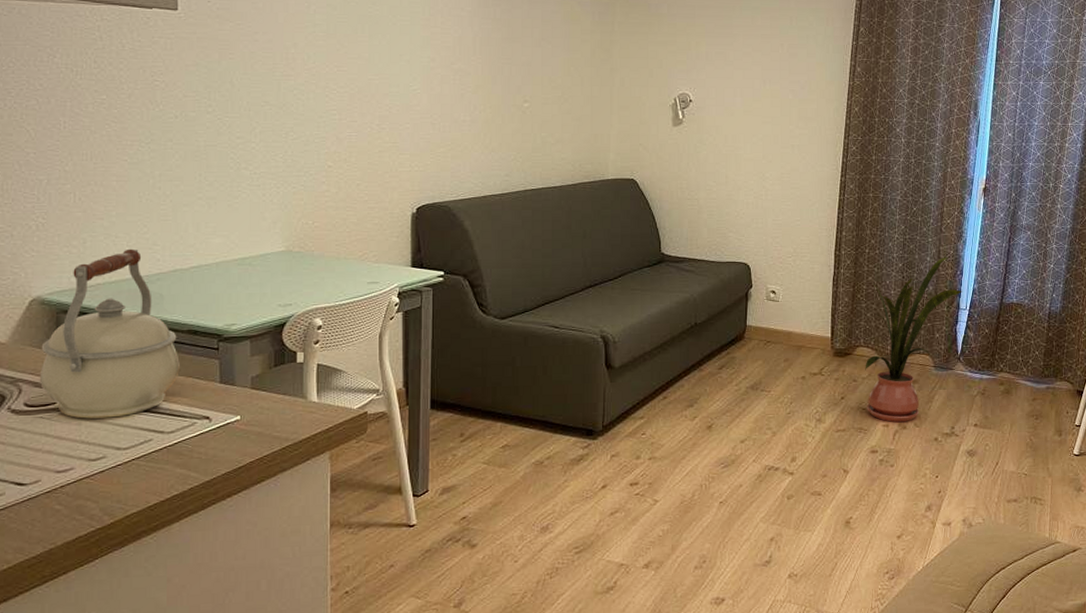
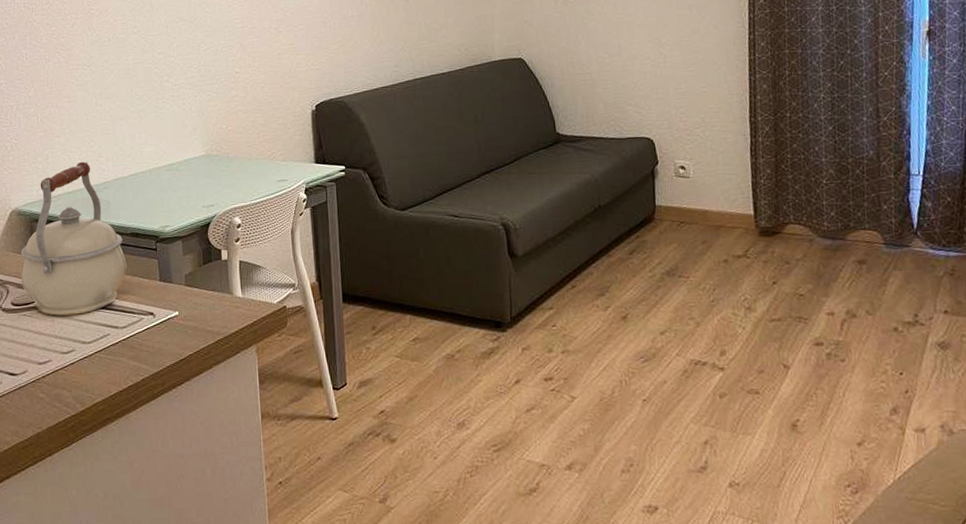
house plant: present [865,256,962,423] -> none [797,114,912,310]

